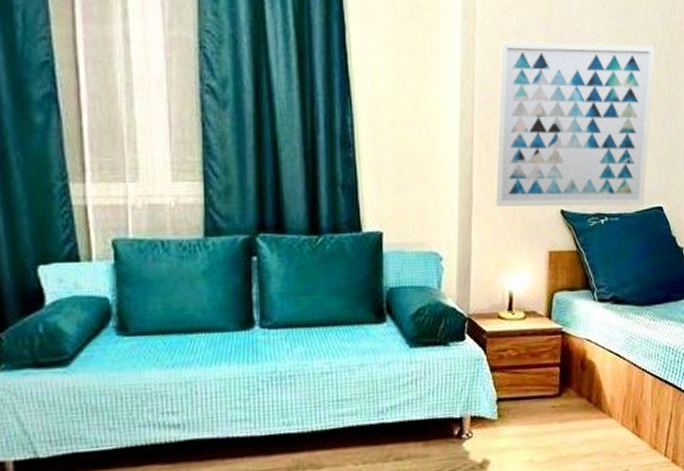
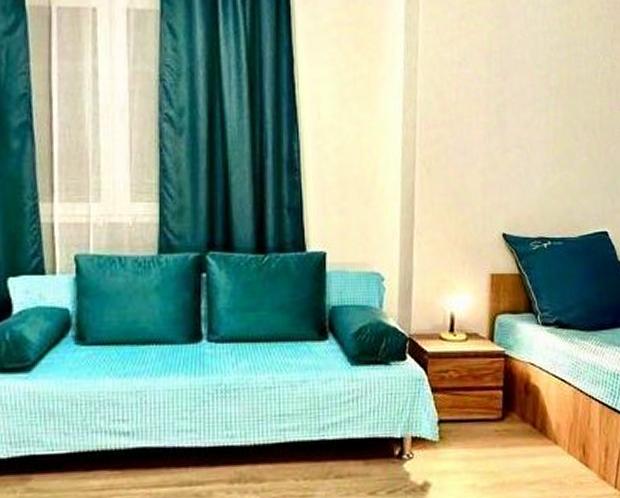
wall art: present [495,41,656,207] -> none [436,71,598,230]

